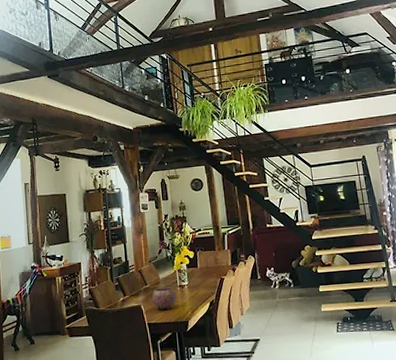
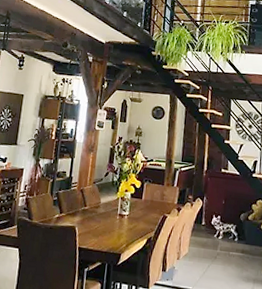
bowl: present [151,287,177,310] -> none [88,212,115,238]

